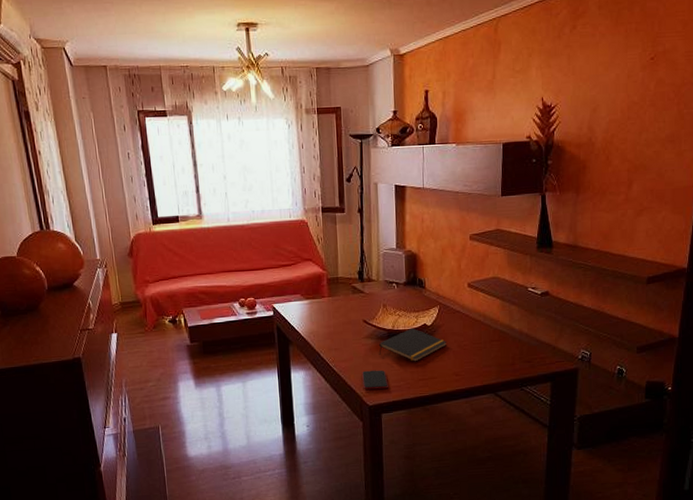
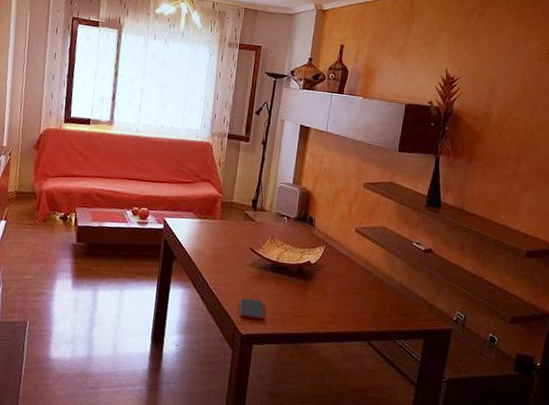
notepad: present [379,328,447,362] -> none [259,263,328,297]

